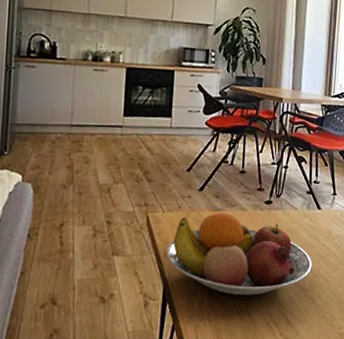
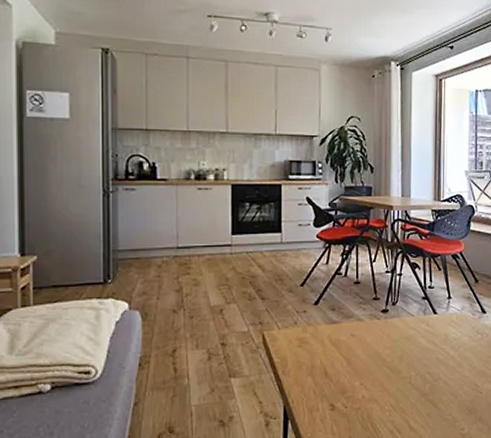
fruit bowl: present [166,213,312,295] -> none [284,325,431,407]

